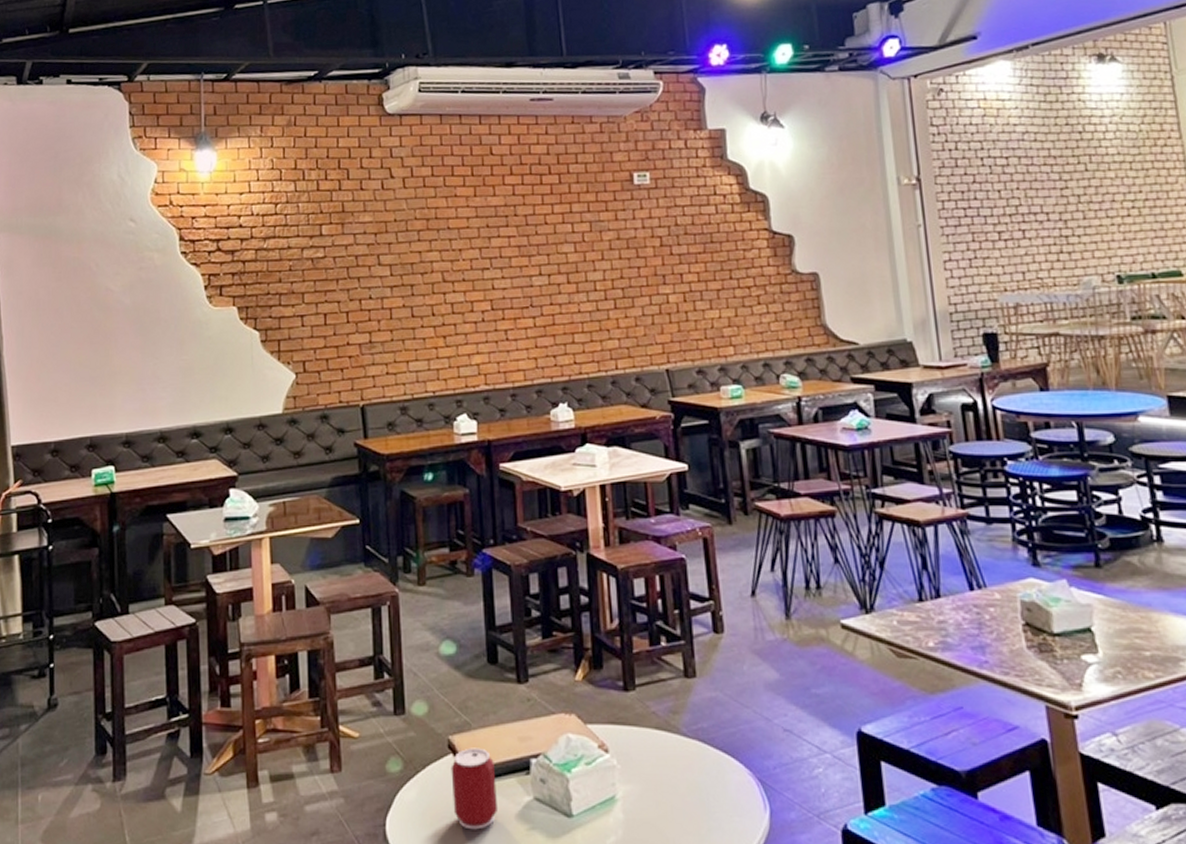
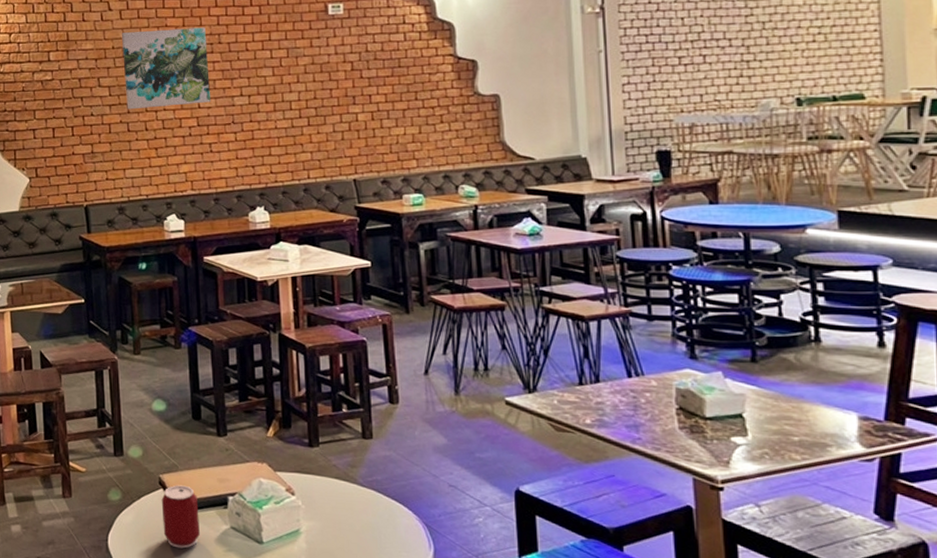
wall art: none [404,197,507,292] -> present [121,27,211,110]

